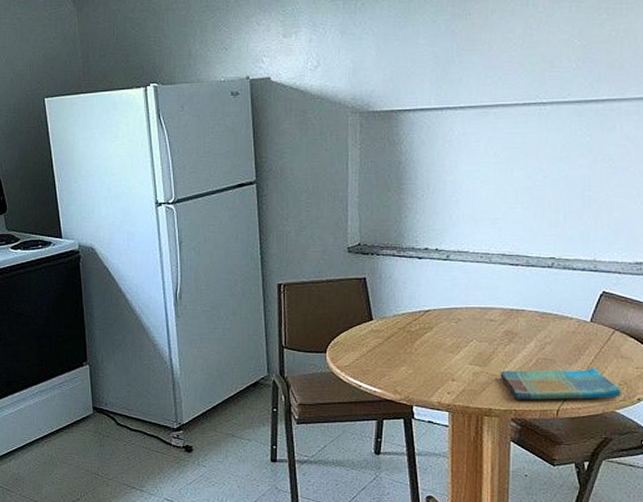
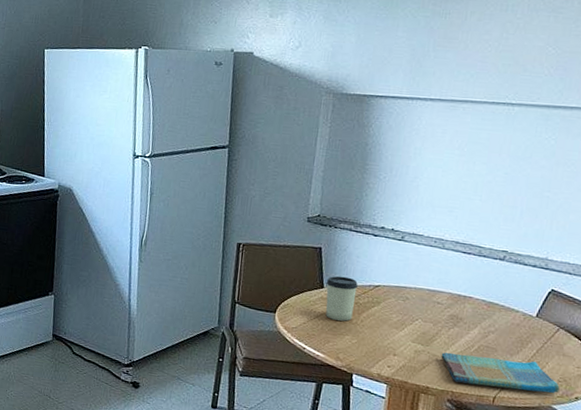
cup: none [374,305,407,352] -> present [326,275,358,322]

